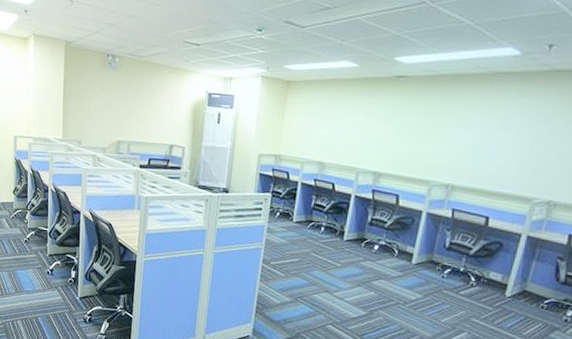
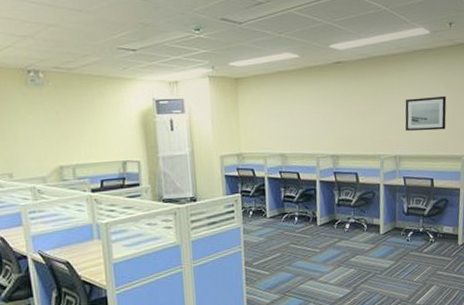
wall art: none [465,124,527,165] -> present [405,95,447,131]

